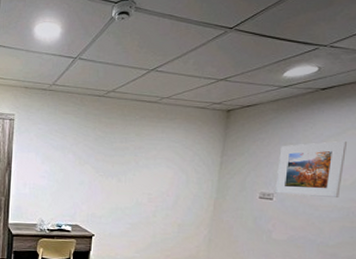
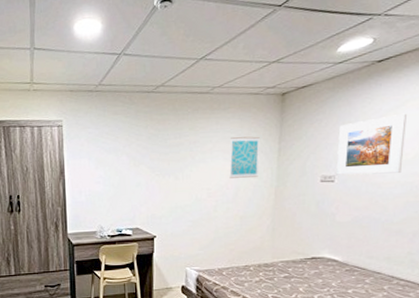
wall art: none [171,147,203,188] -> present [229,136,260,178]

